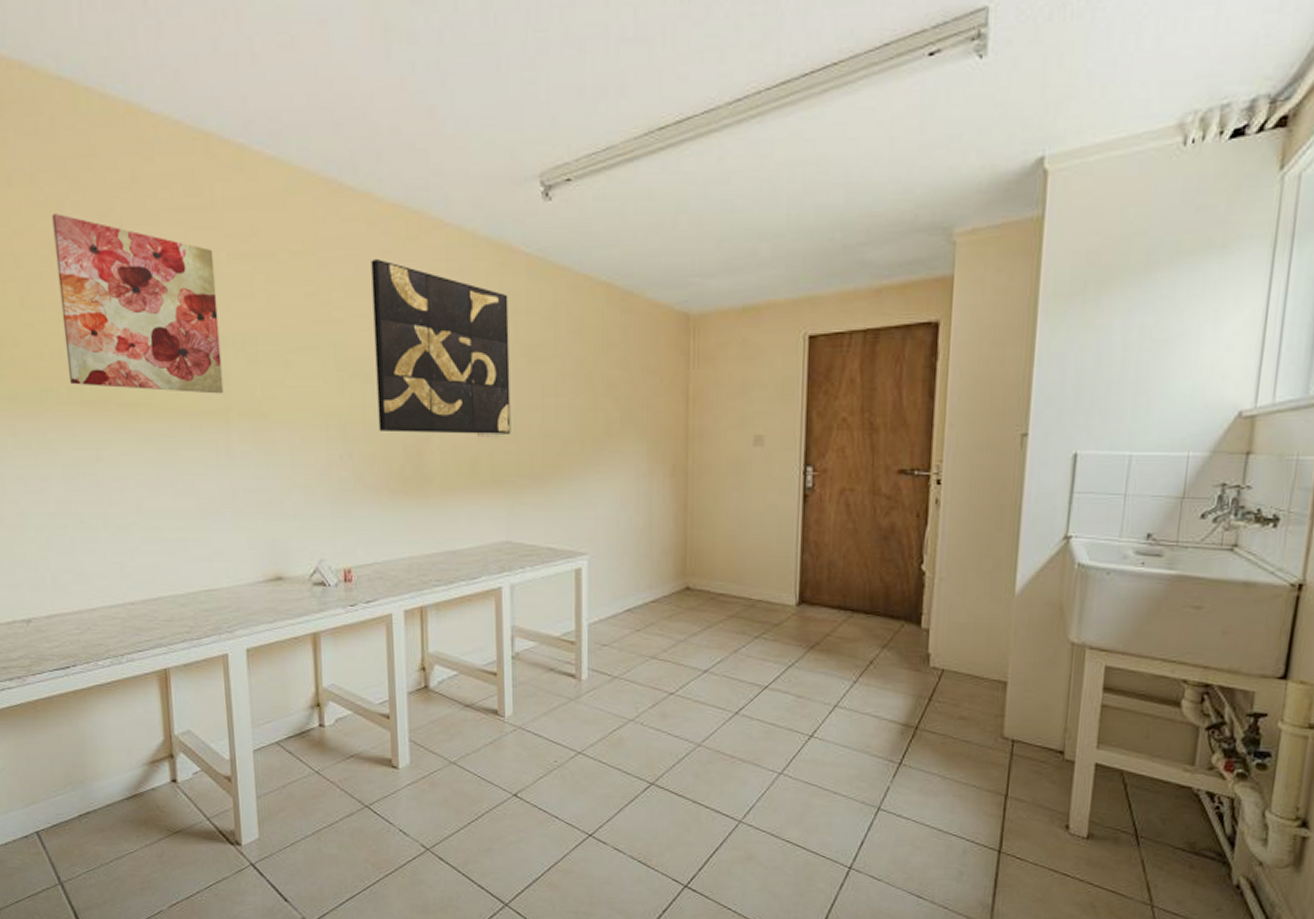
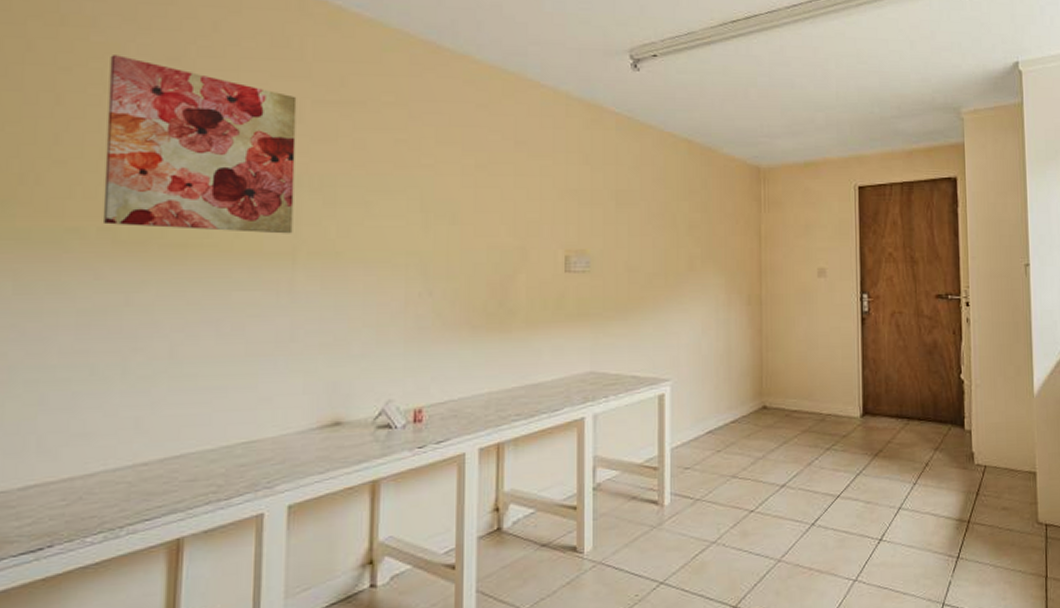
wall art: present [371,258,511,434] -> none [463,111,598,271]

